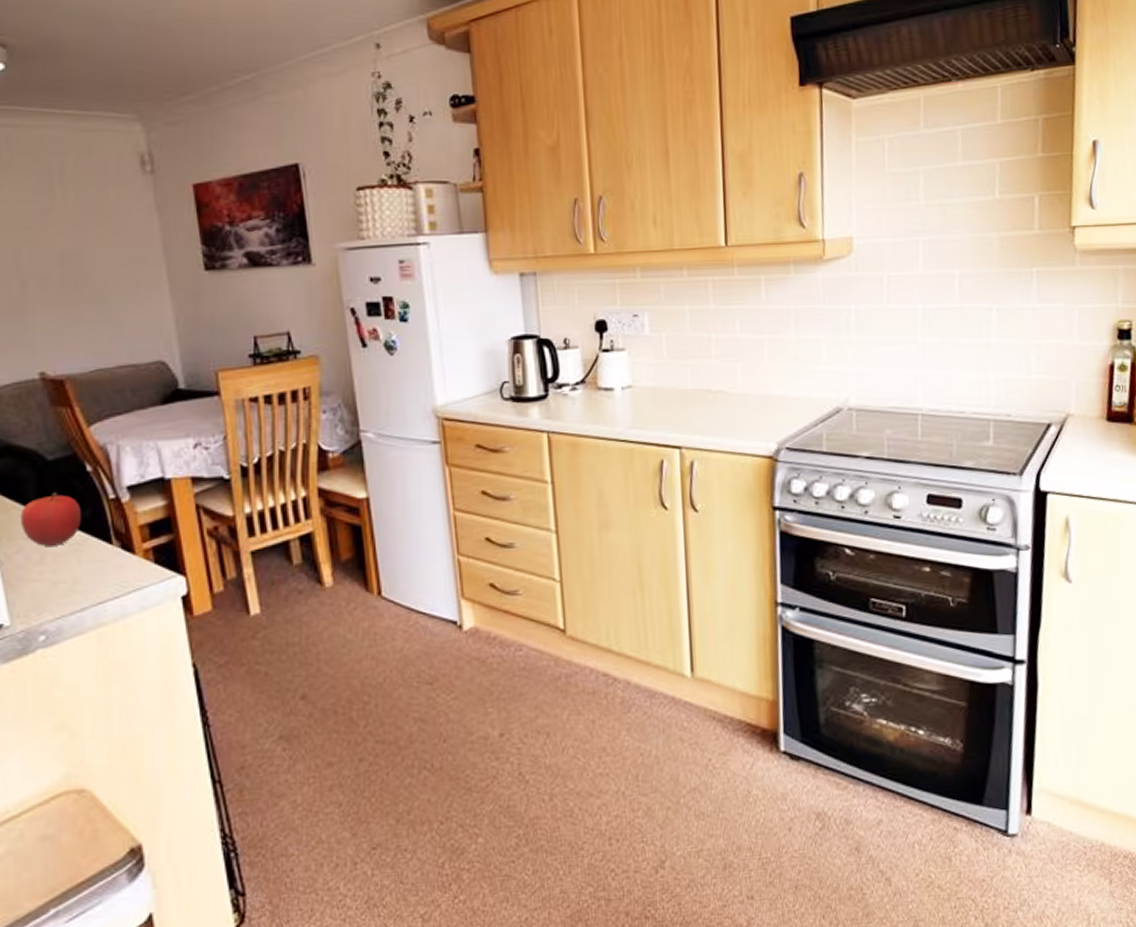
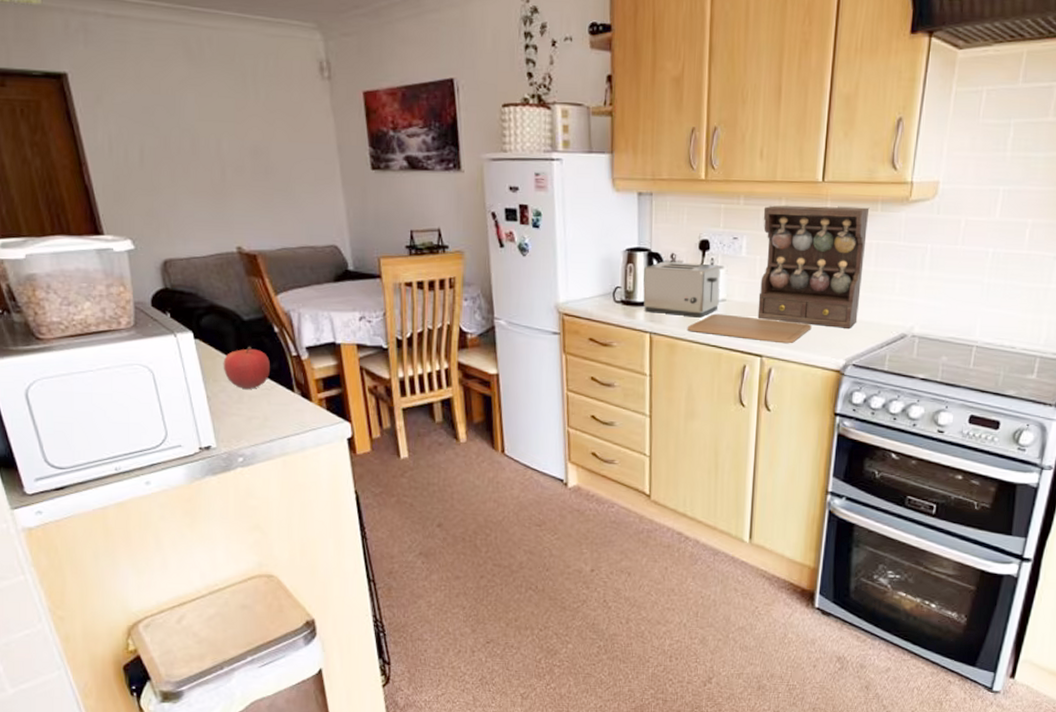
toaster: none [534,347,625,410] -> present [643,261,721,318]
chopping board: none [590,402,734,431] -> present [687,313,812,344]
spice rack: none [664,272,785,407] -> present [757,205,868,329]

